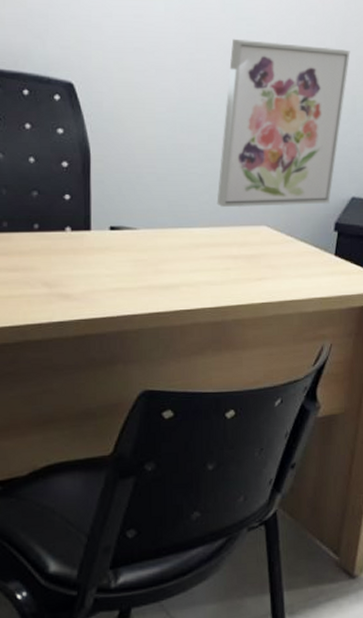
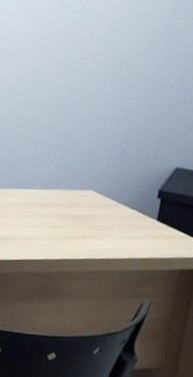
wall art: present [216,38,350,208] -> none [49,27,180,174]

